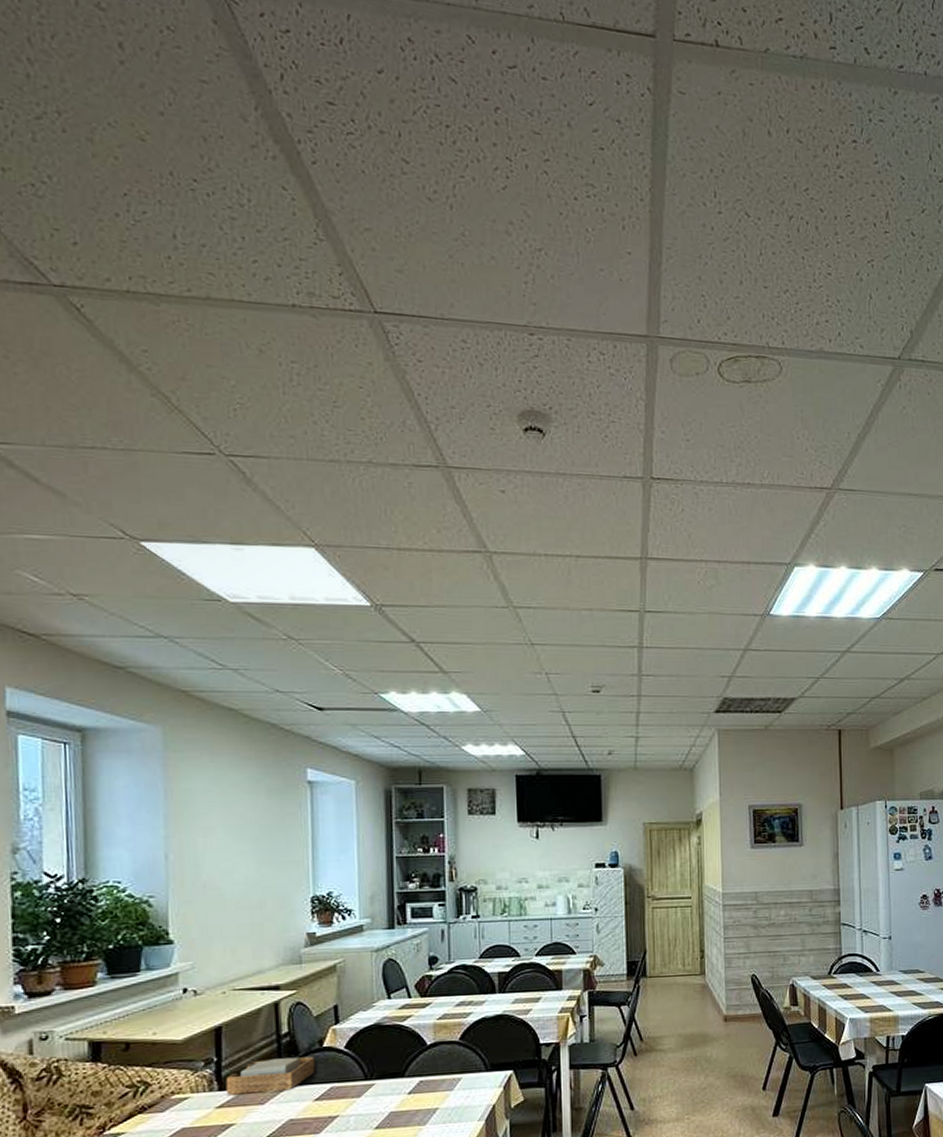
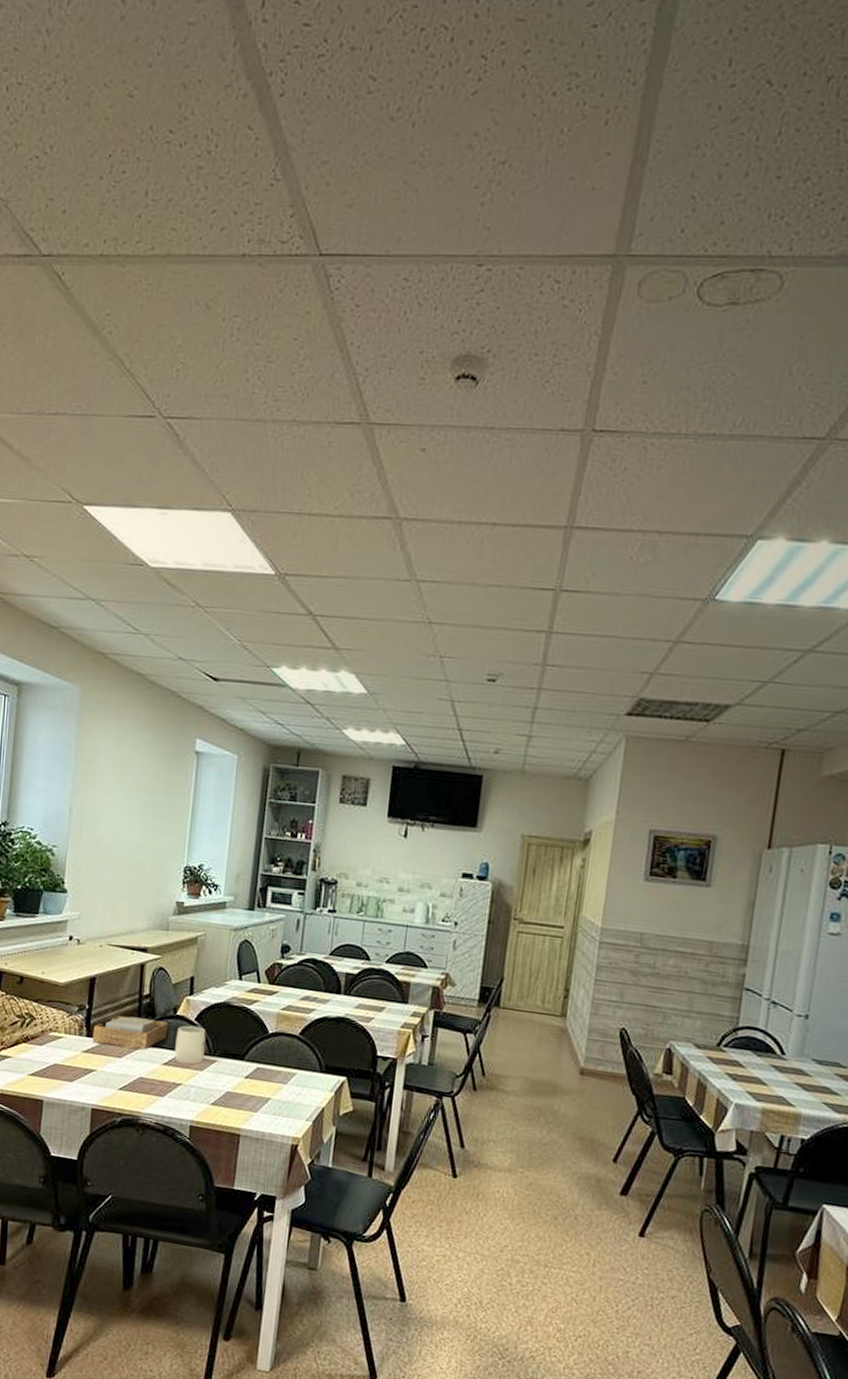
mug: none [325,1053,361,1096] -> present [174,1025,206,1065]

